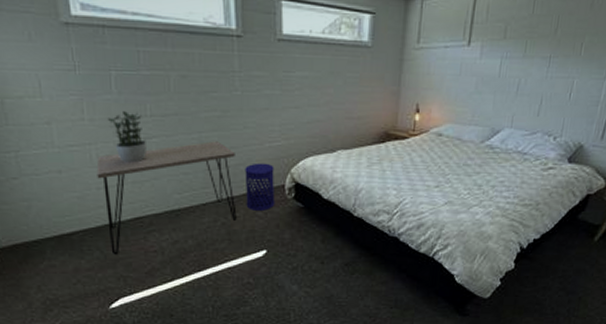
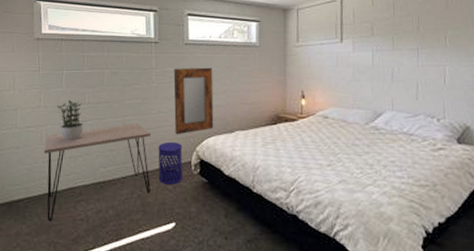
home mirror: none [263,71,313,155] -> present [173,67,214,135]

